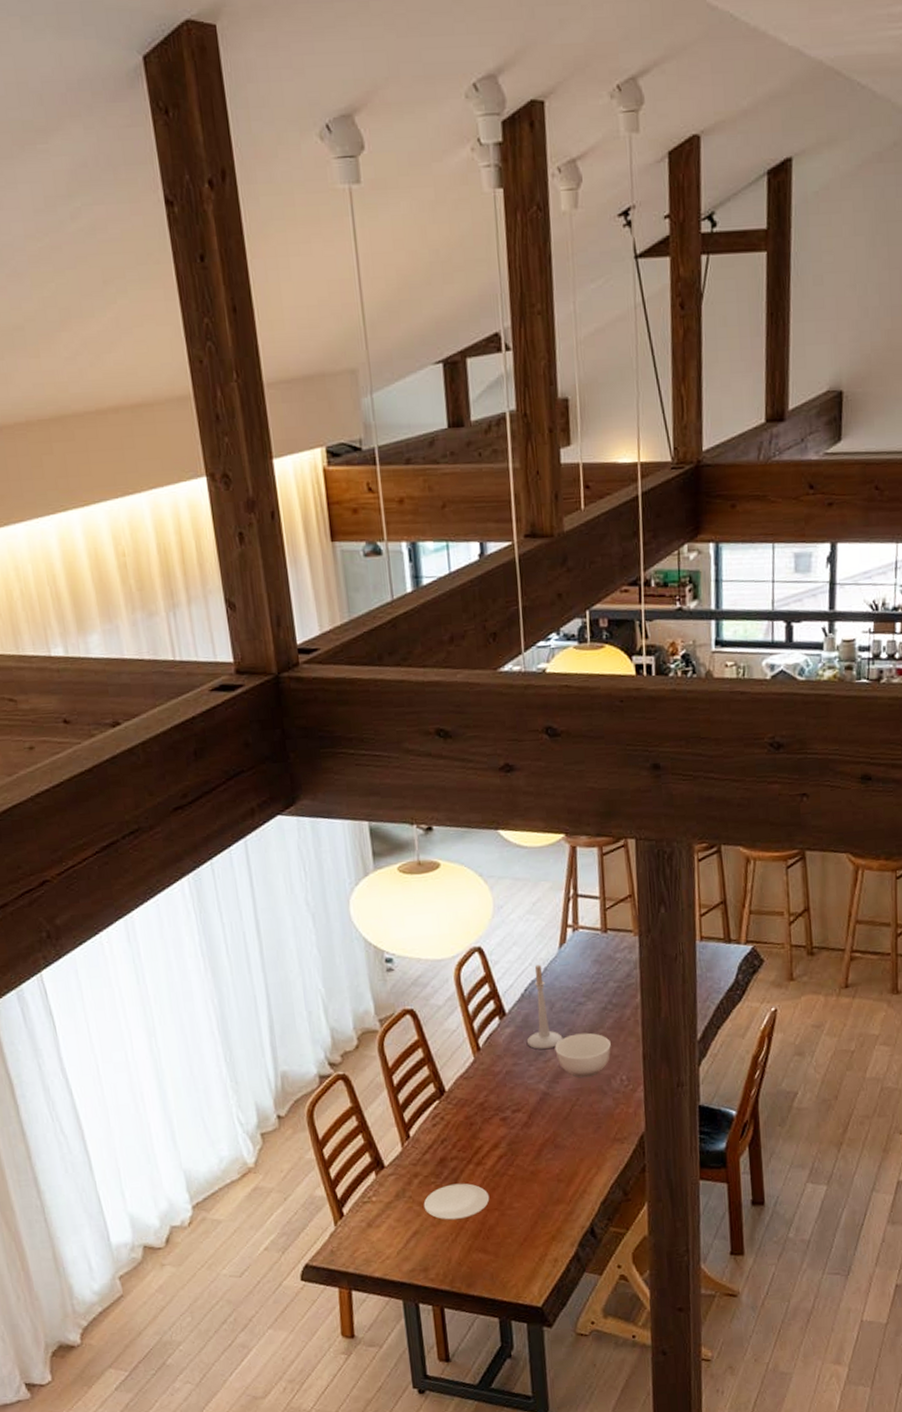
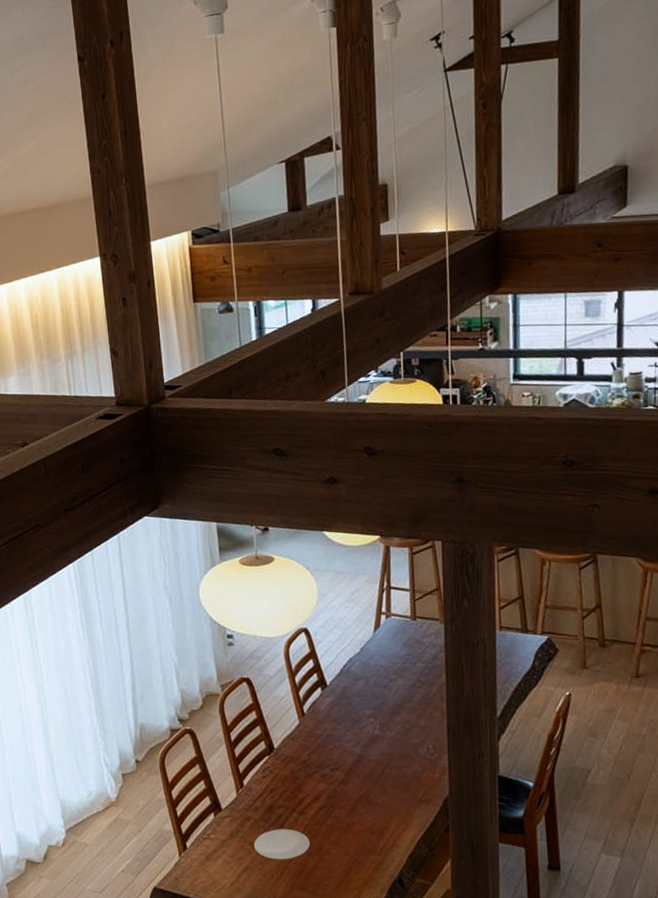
candlestick: present [526,964,563,1050] -> none [344,645,376,718]
bowl: present [554,1032,611,1078] -> none [369,705,419,745]

